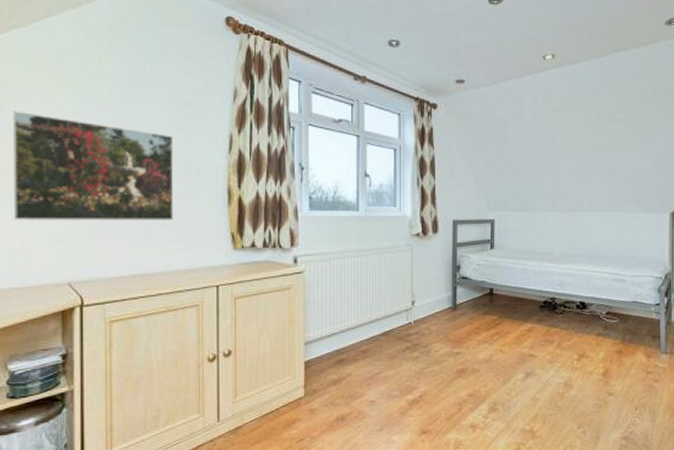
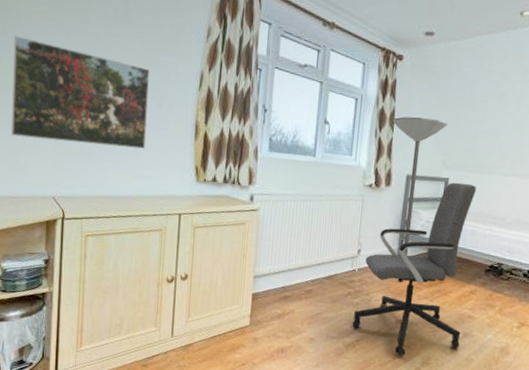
office chair: none [413,223,524,406] -> present [352,182,476,357]
floor lamp: none [434,162,487,301] -> present [393,116,448,256]

